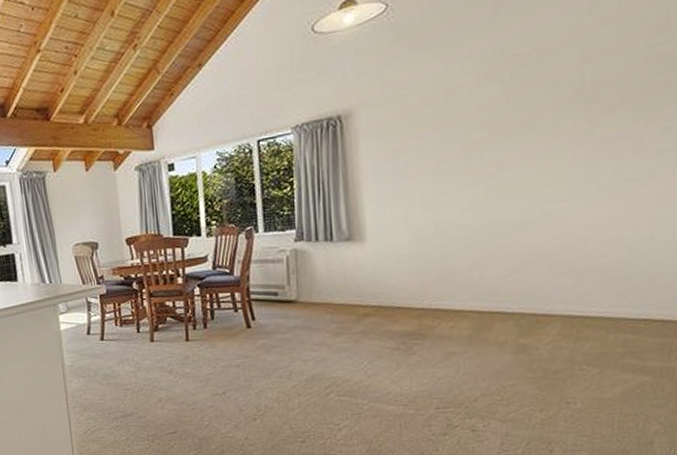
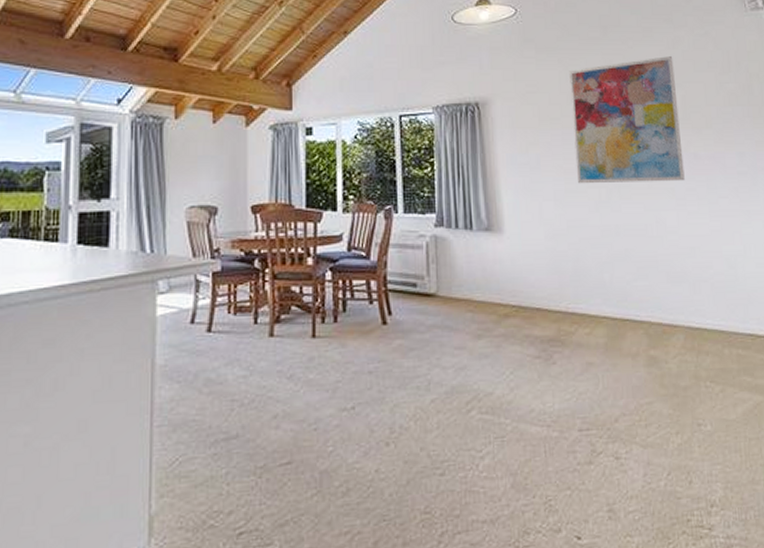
wall art: none [448,25,587,186] -> present [569,56,685,184]

